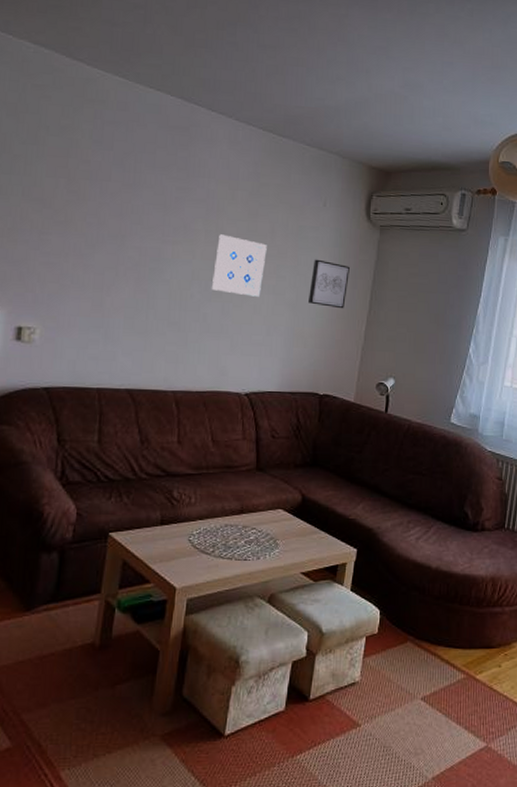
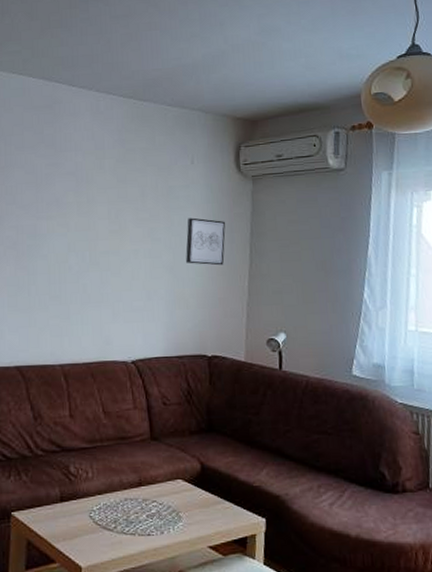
wall art: present [212,234,267,297] -> none [88,204,139,263]

